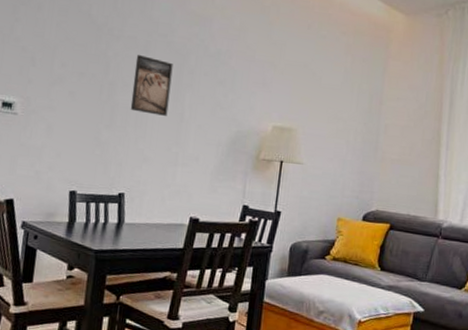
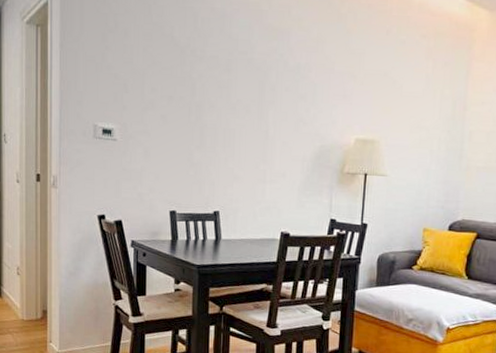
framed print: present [130,55,173,116] -> none [218,74,255,134]

